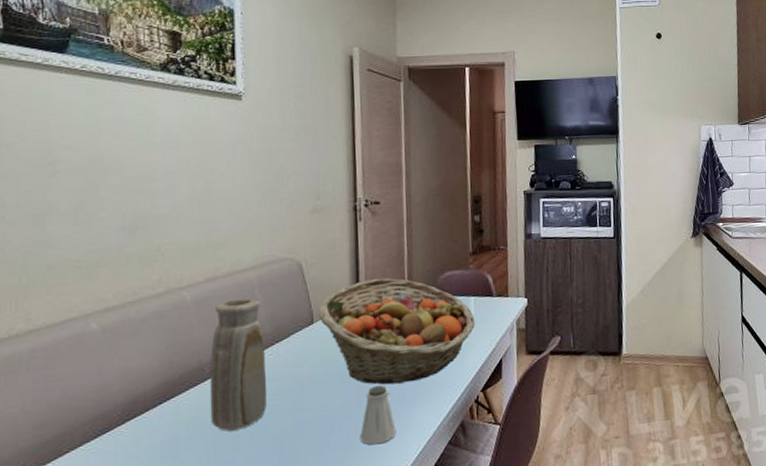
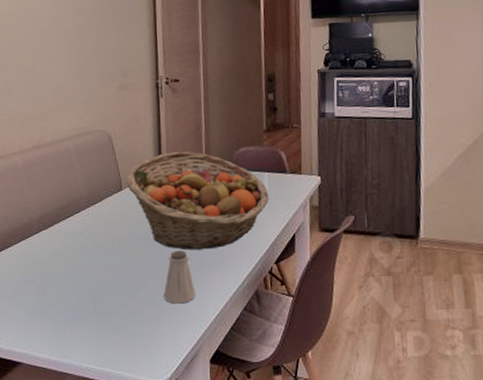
vase: present [209,298,267,432] -> none [38,165,85,280]

